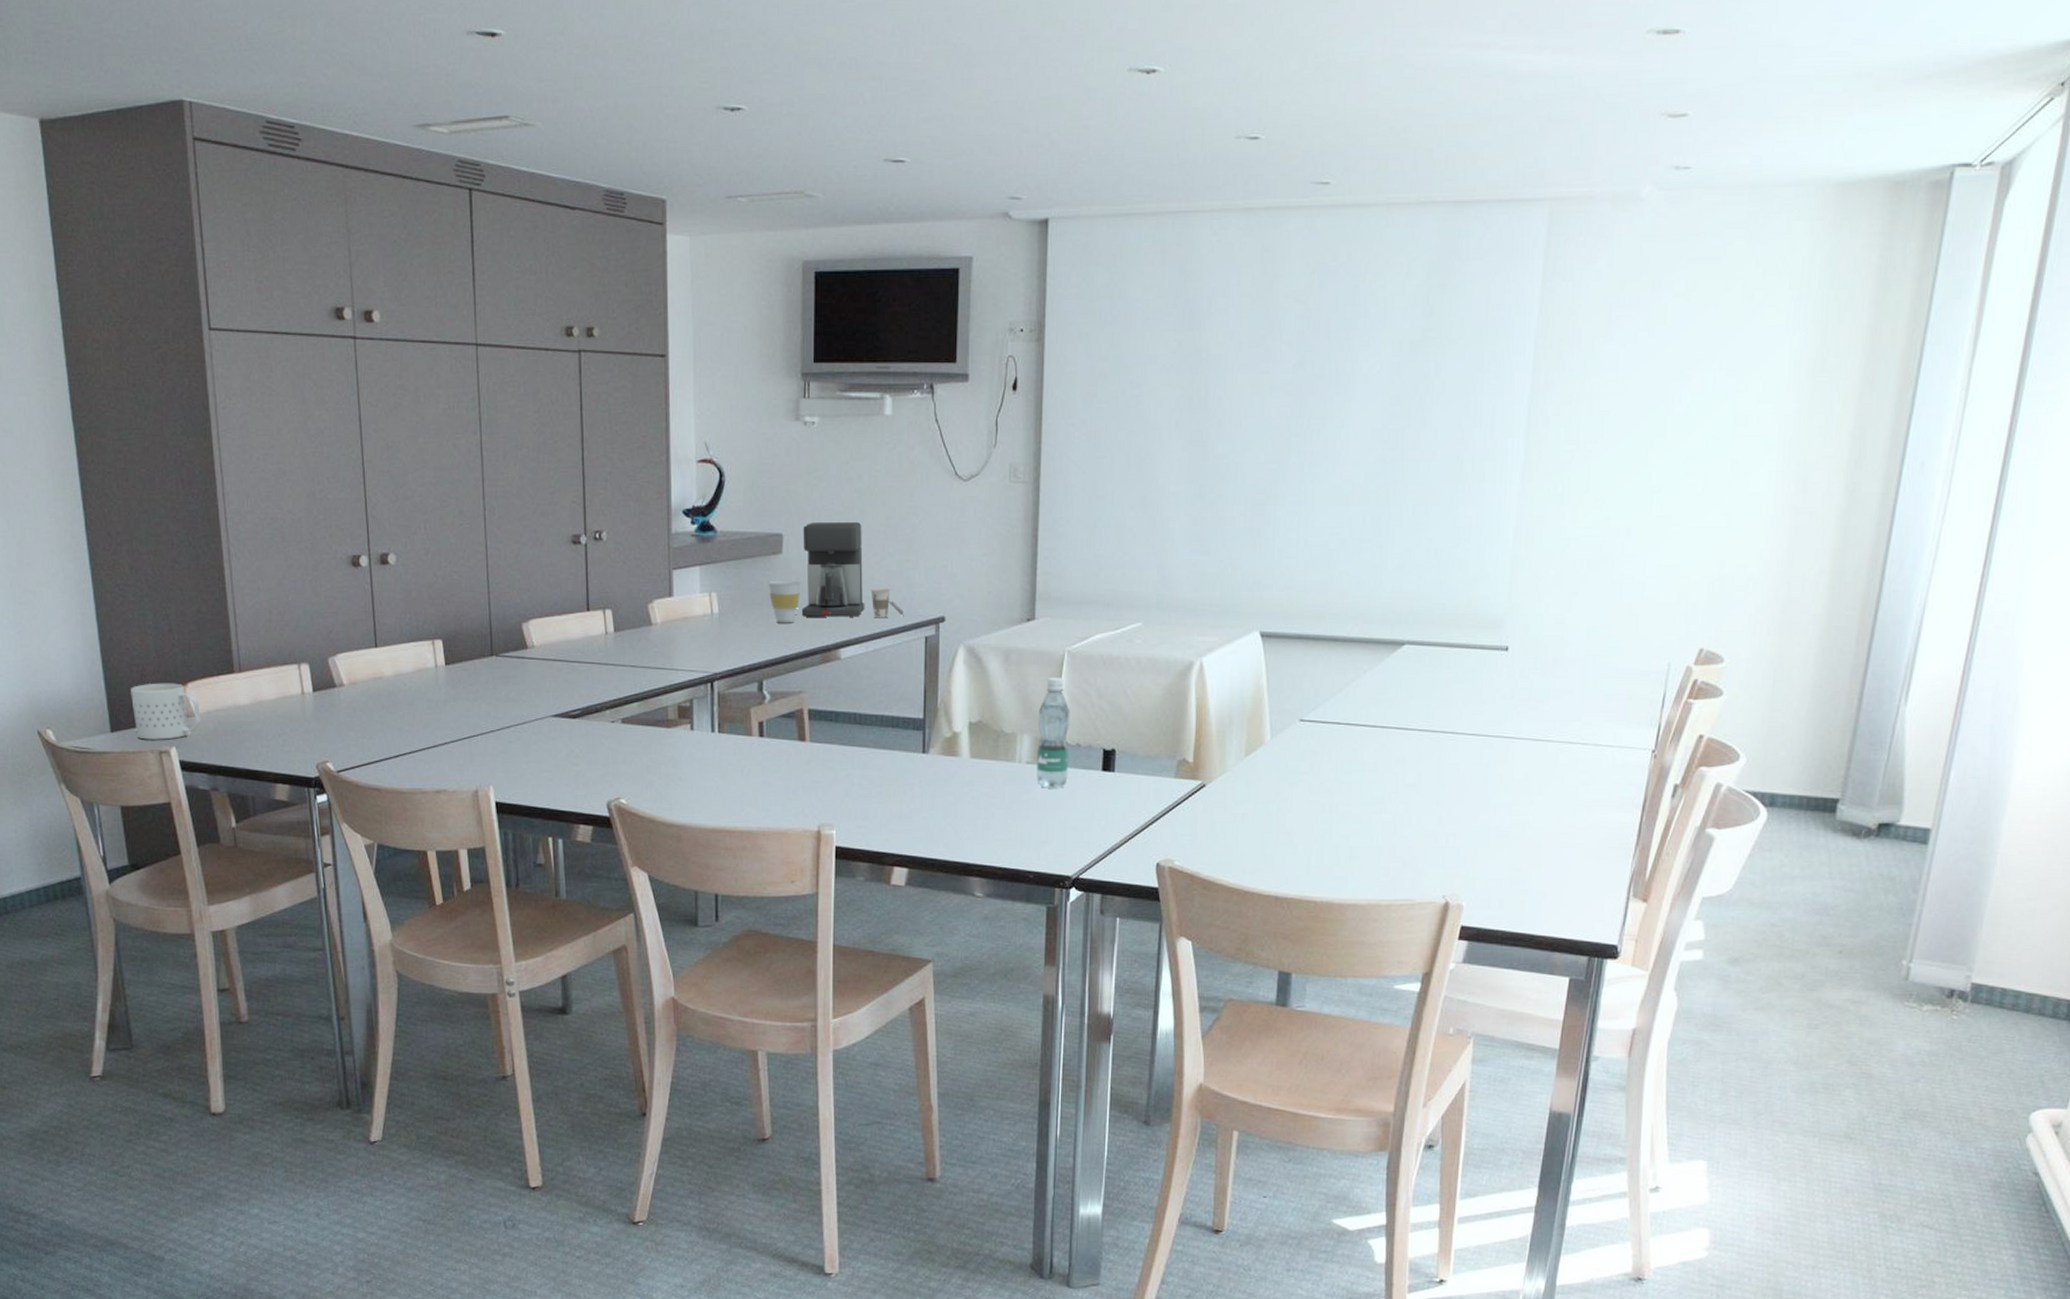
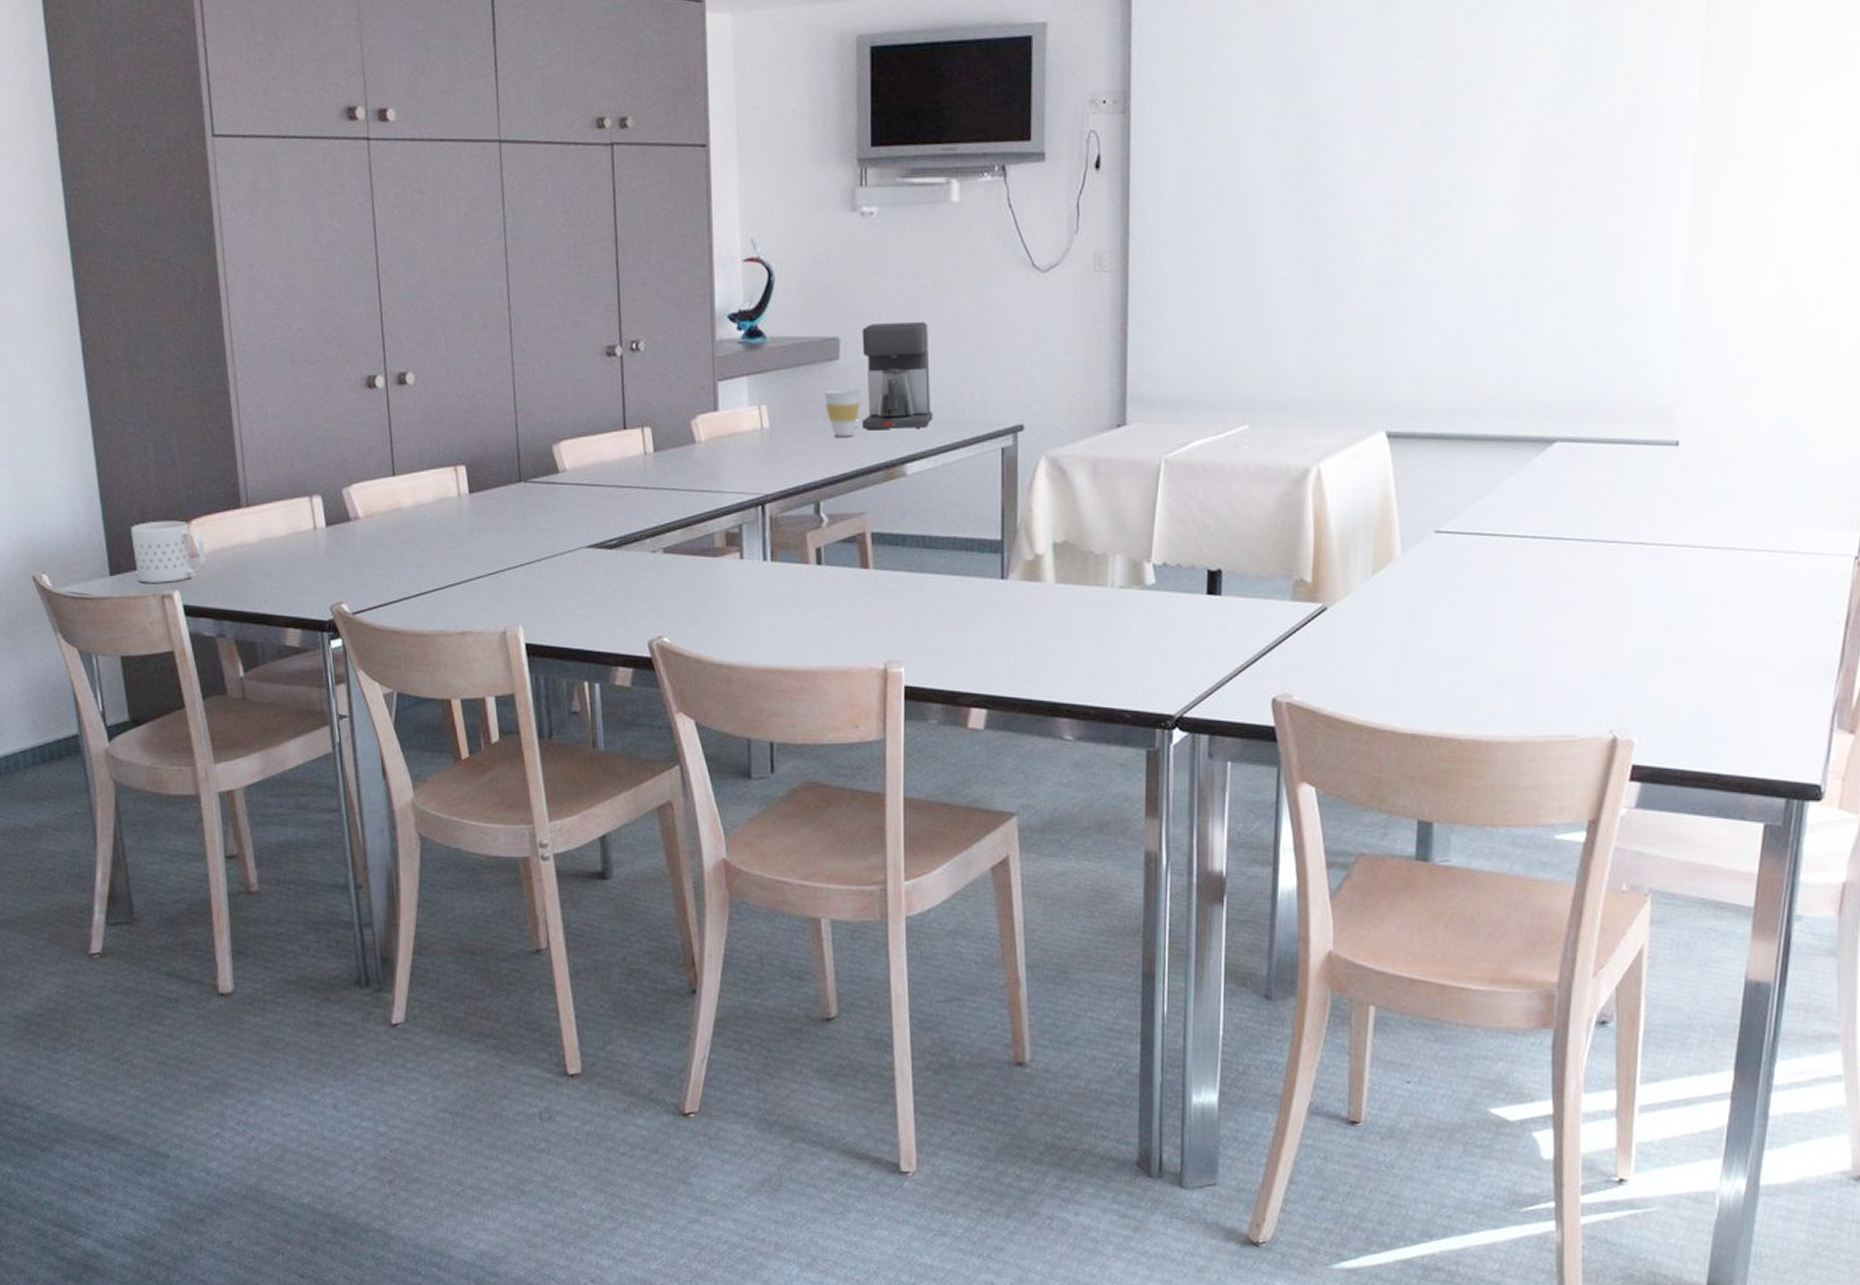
cup: present [870,588,904,618] -> none [939,395,977,429]
bottle: present [1037,677,1071,789] -> none [1132,489,1169,616]

